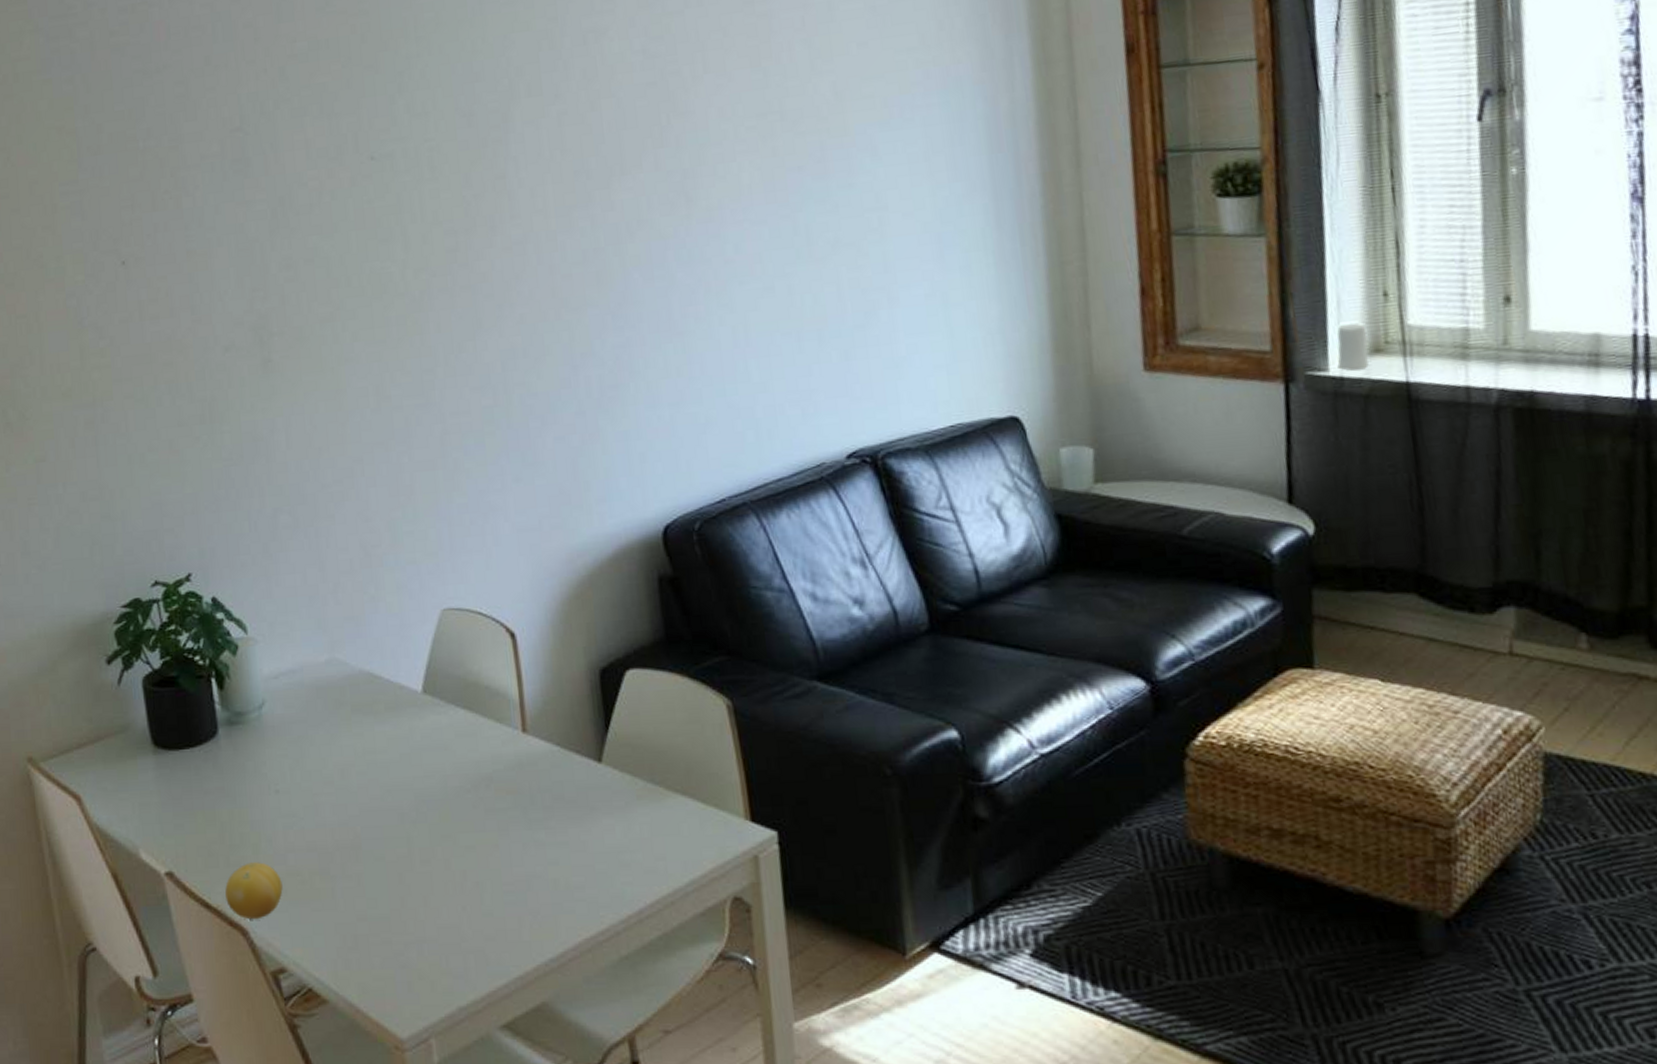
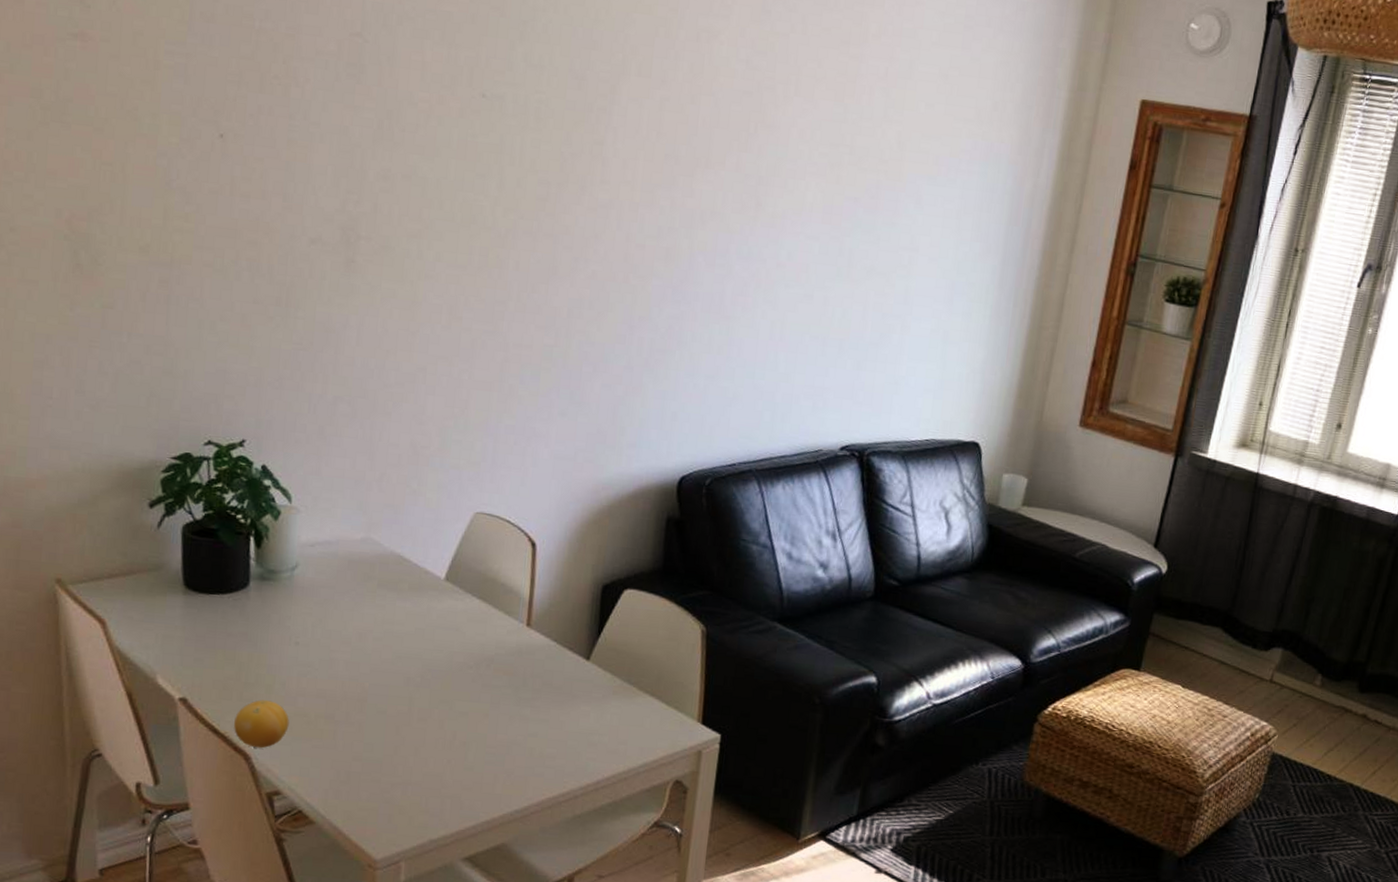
candle: present [1337,323,1369,372] -> none [1214,420,1241,459]

